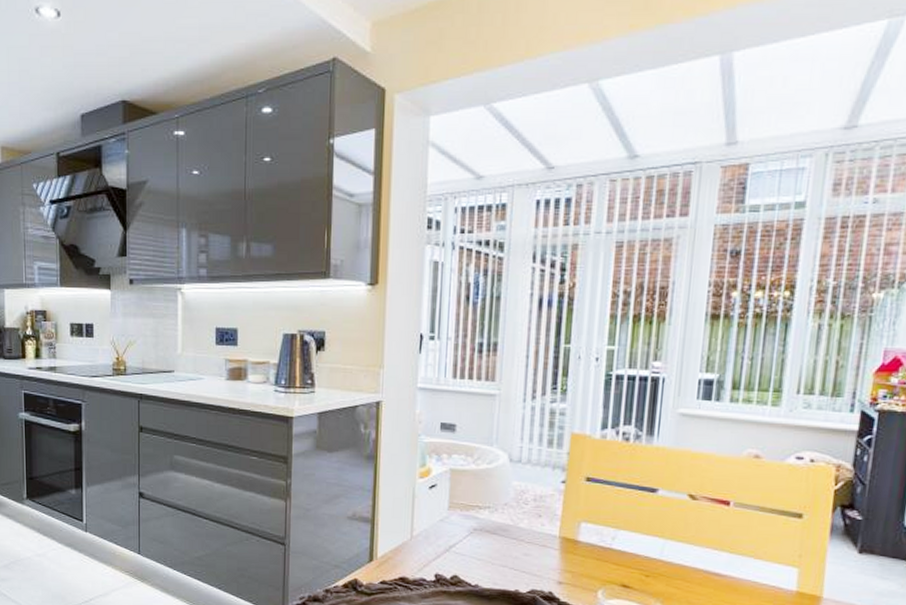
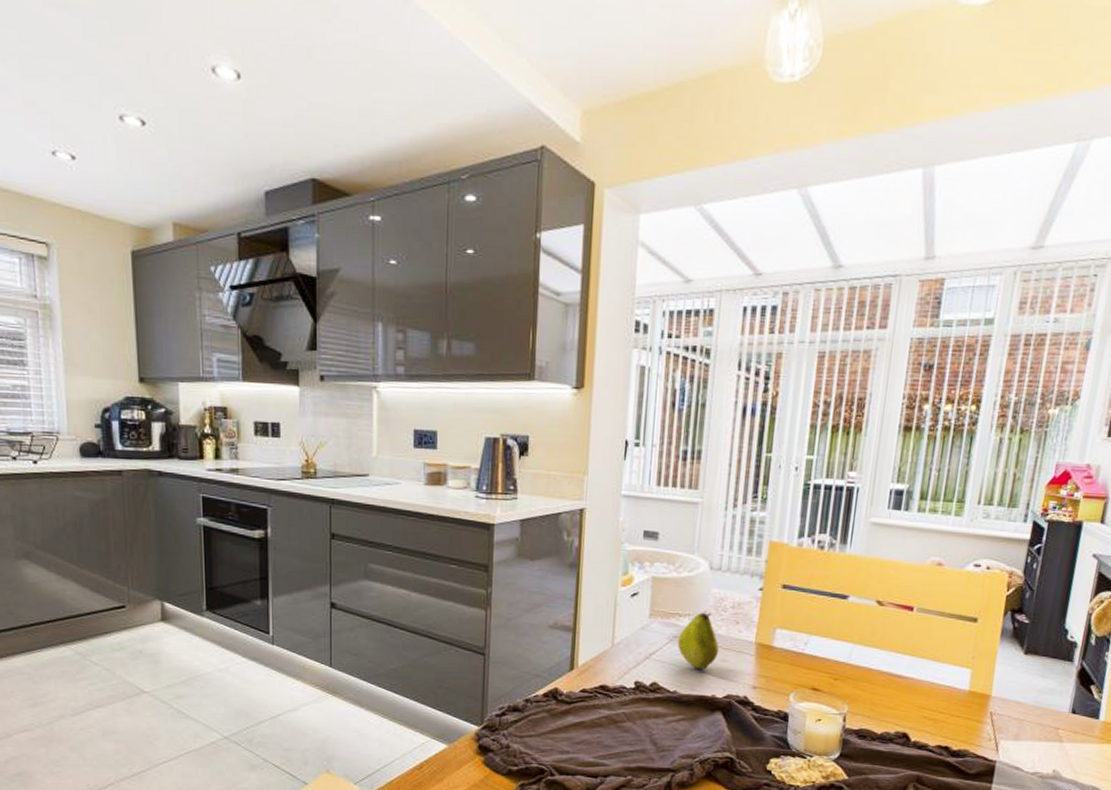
fruit: none [477,505,522,564] -> present [677,612,719,670]

